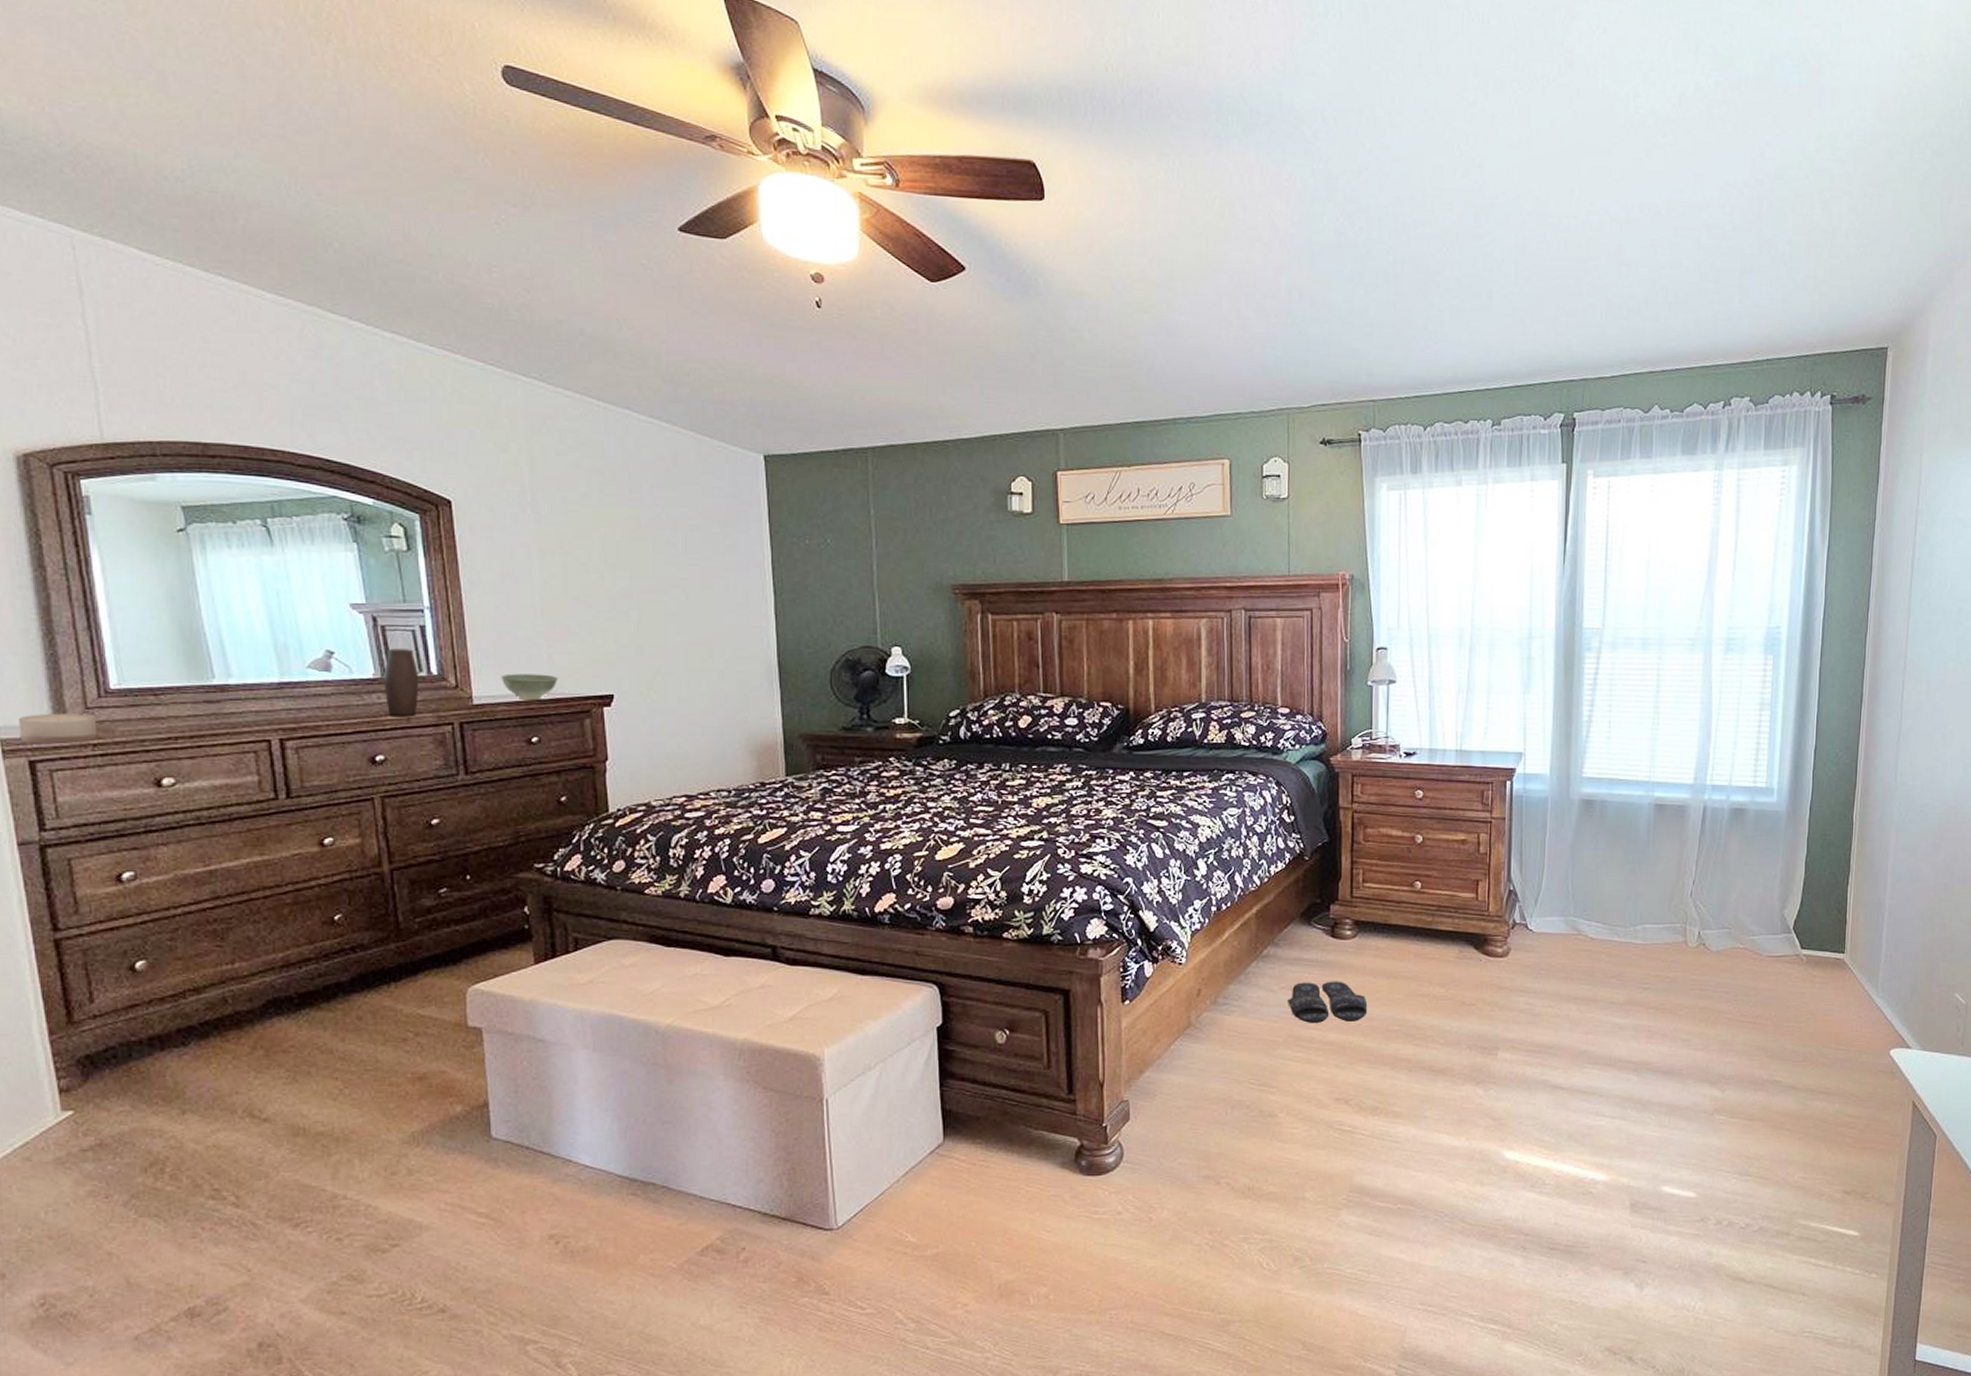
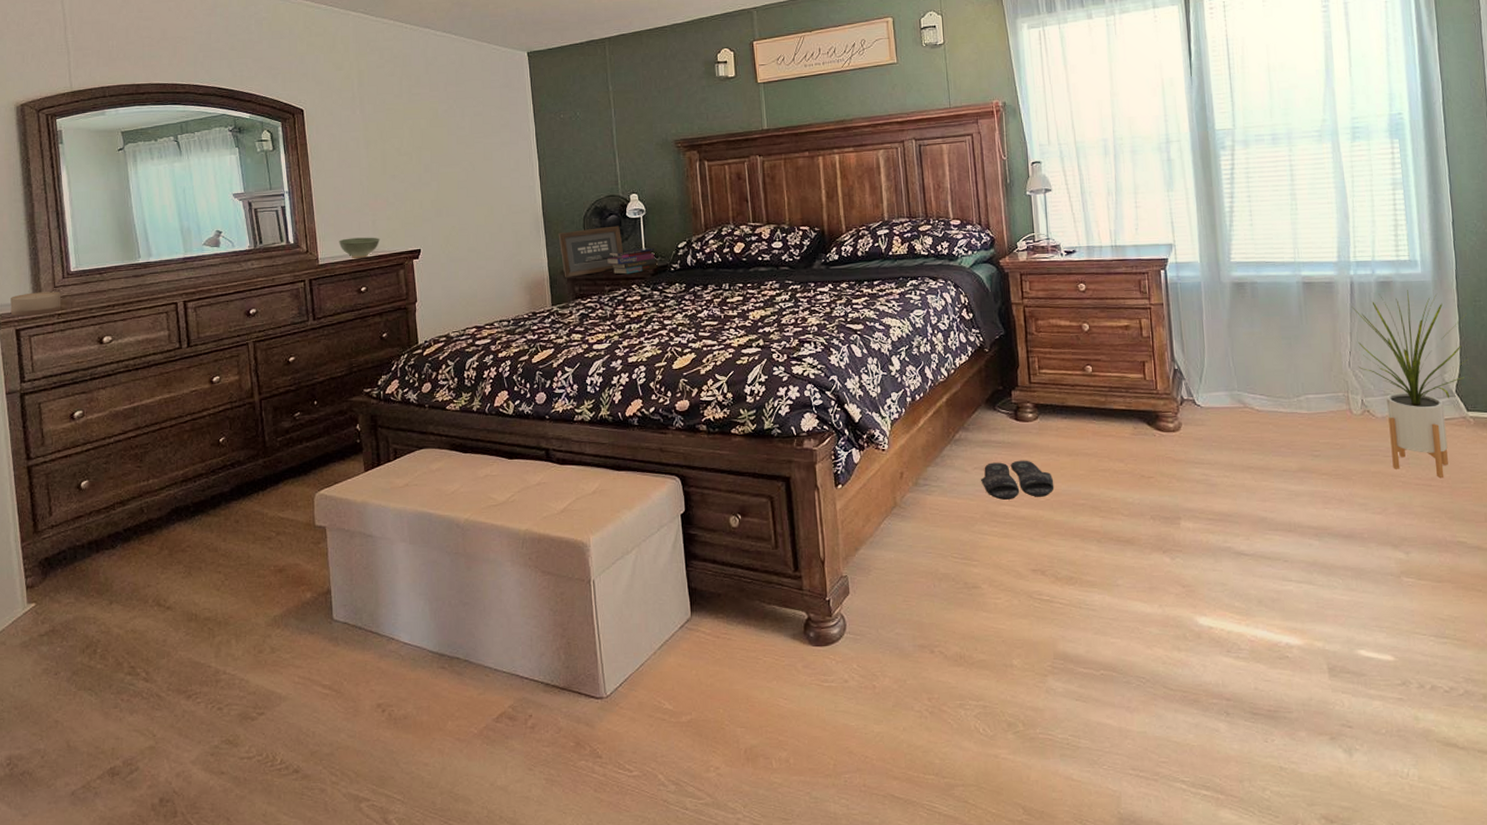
vase: present [383,648,420,718] -> none [256,225,281,279]
picture frame: none [797,684,880,744] -> present [558,225,623,279]
books: none [859,713,923,744] -> present [607,247,658,275]
house plant: none [1700,819,1815,1017] -> present [1351,290,1477,478]

